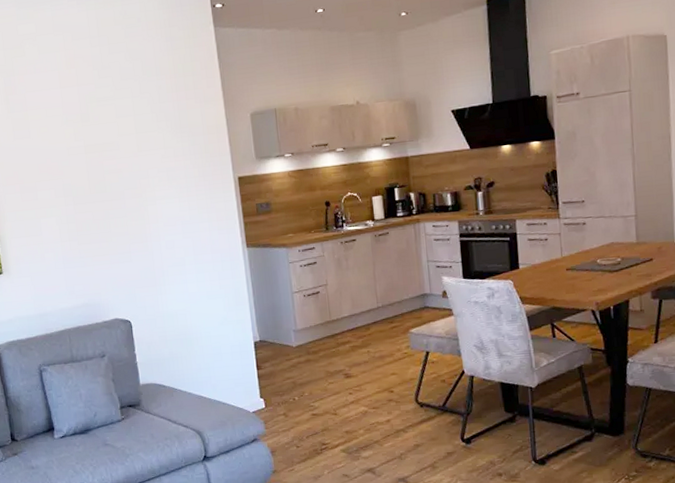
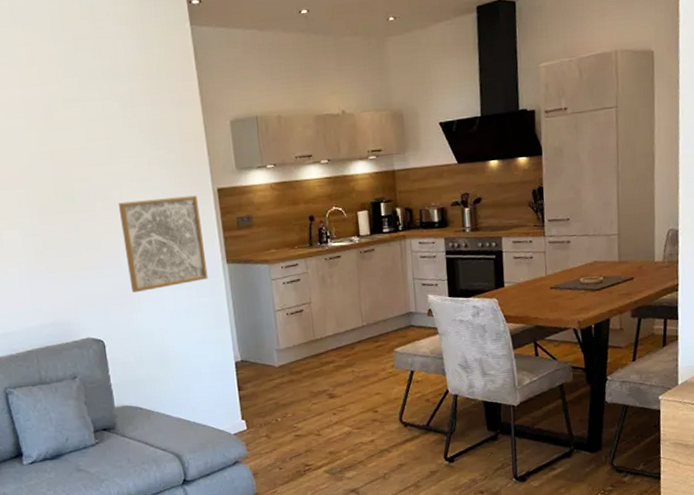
wall art: none [145,183,229,276] -> present [118,195,208,293]

